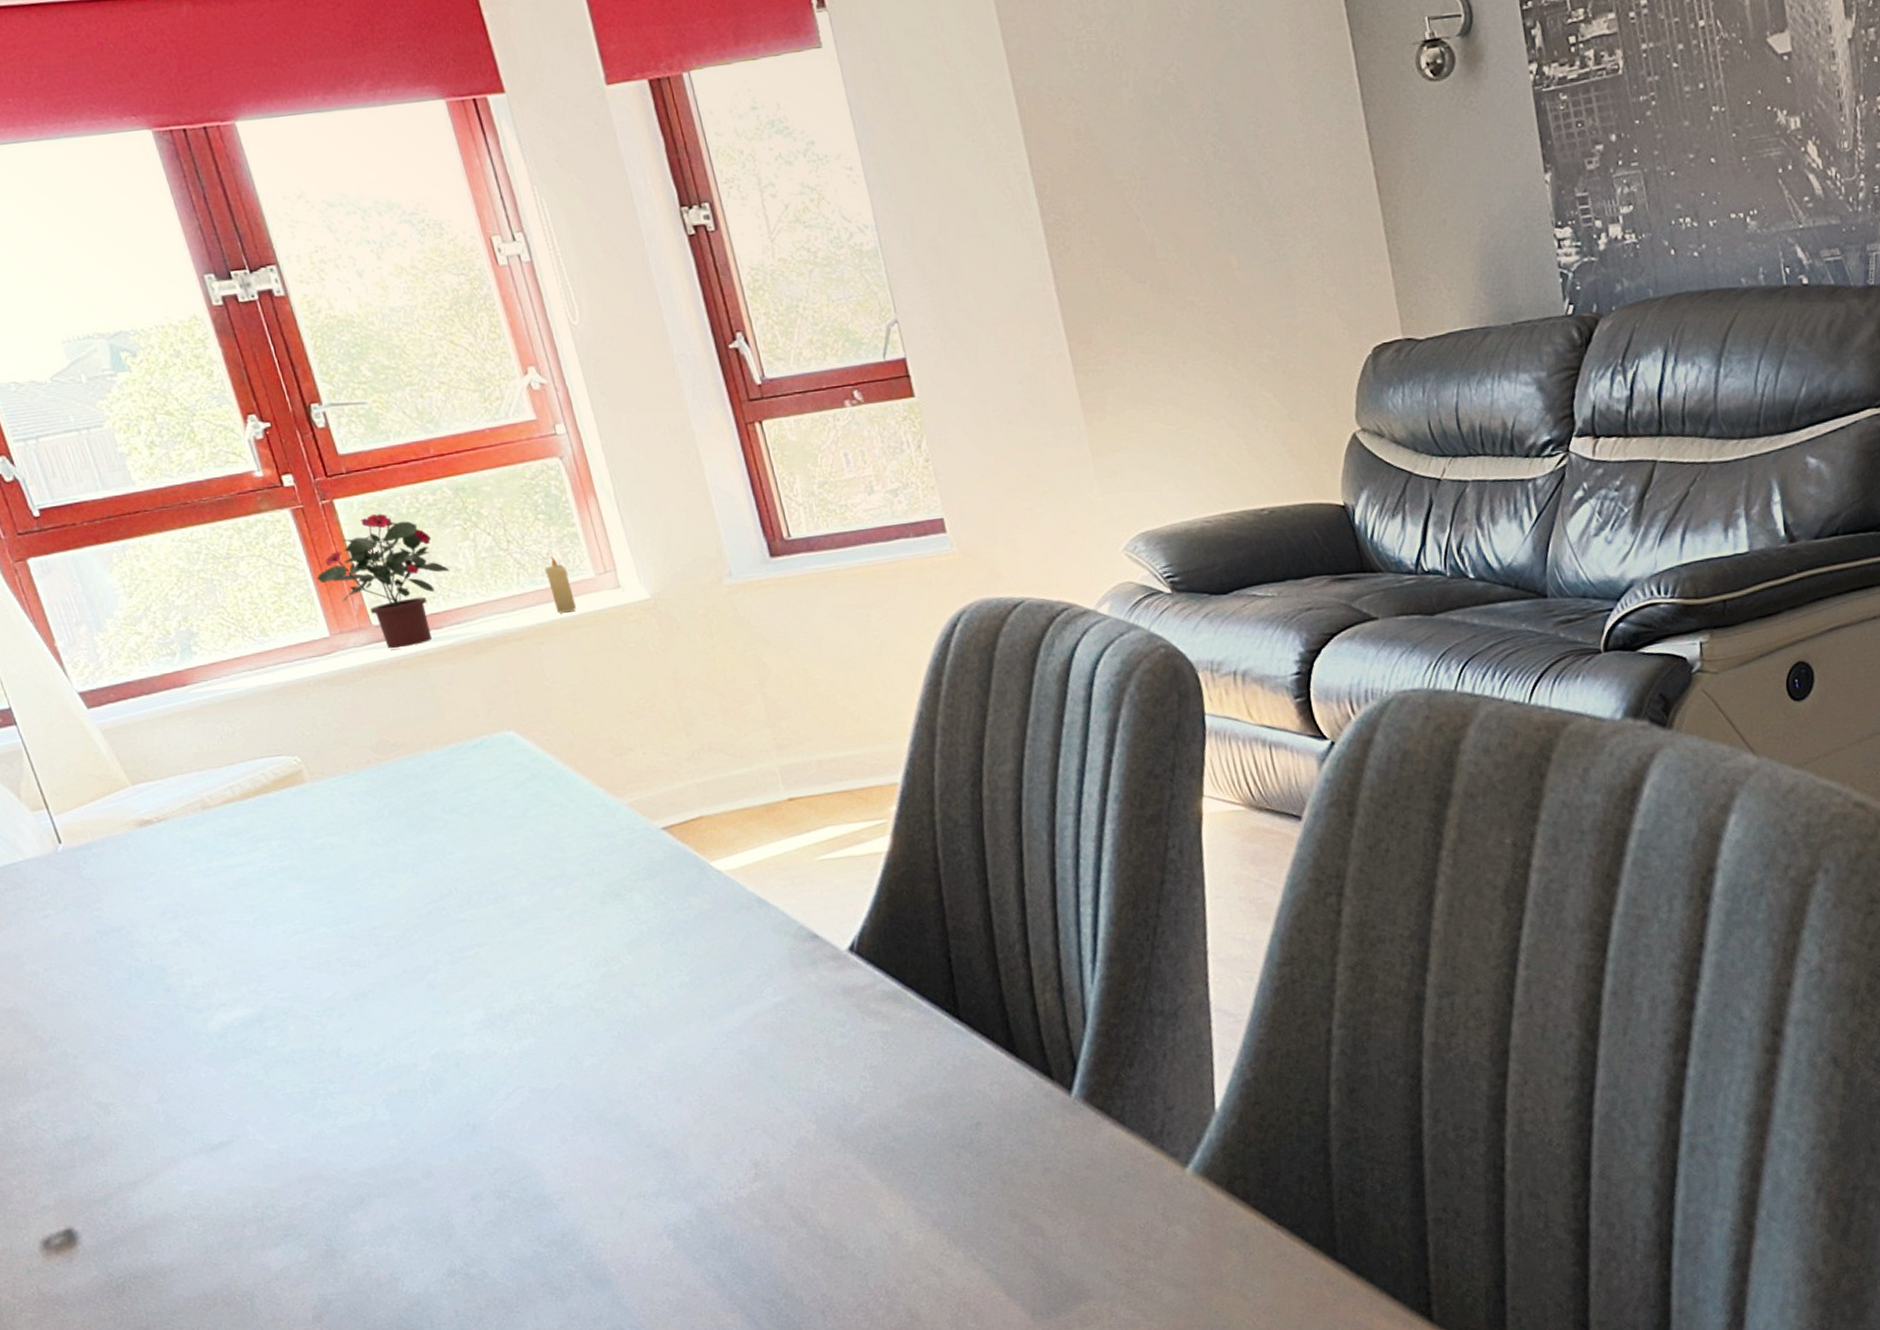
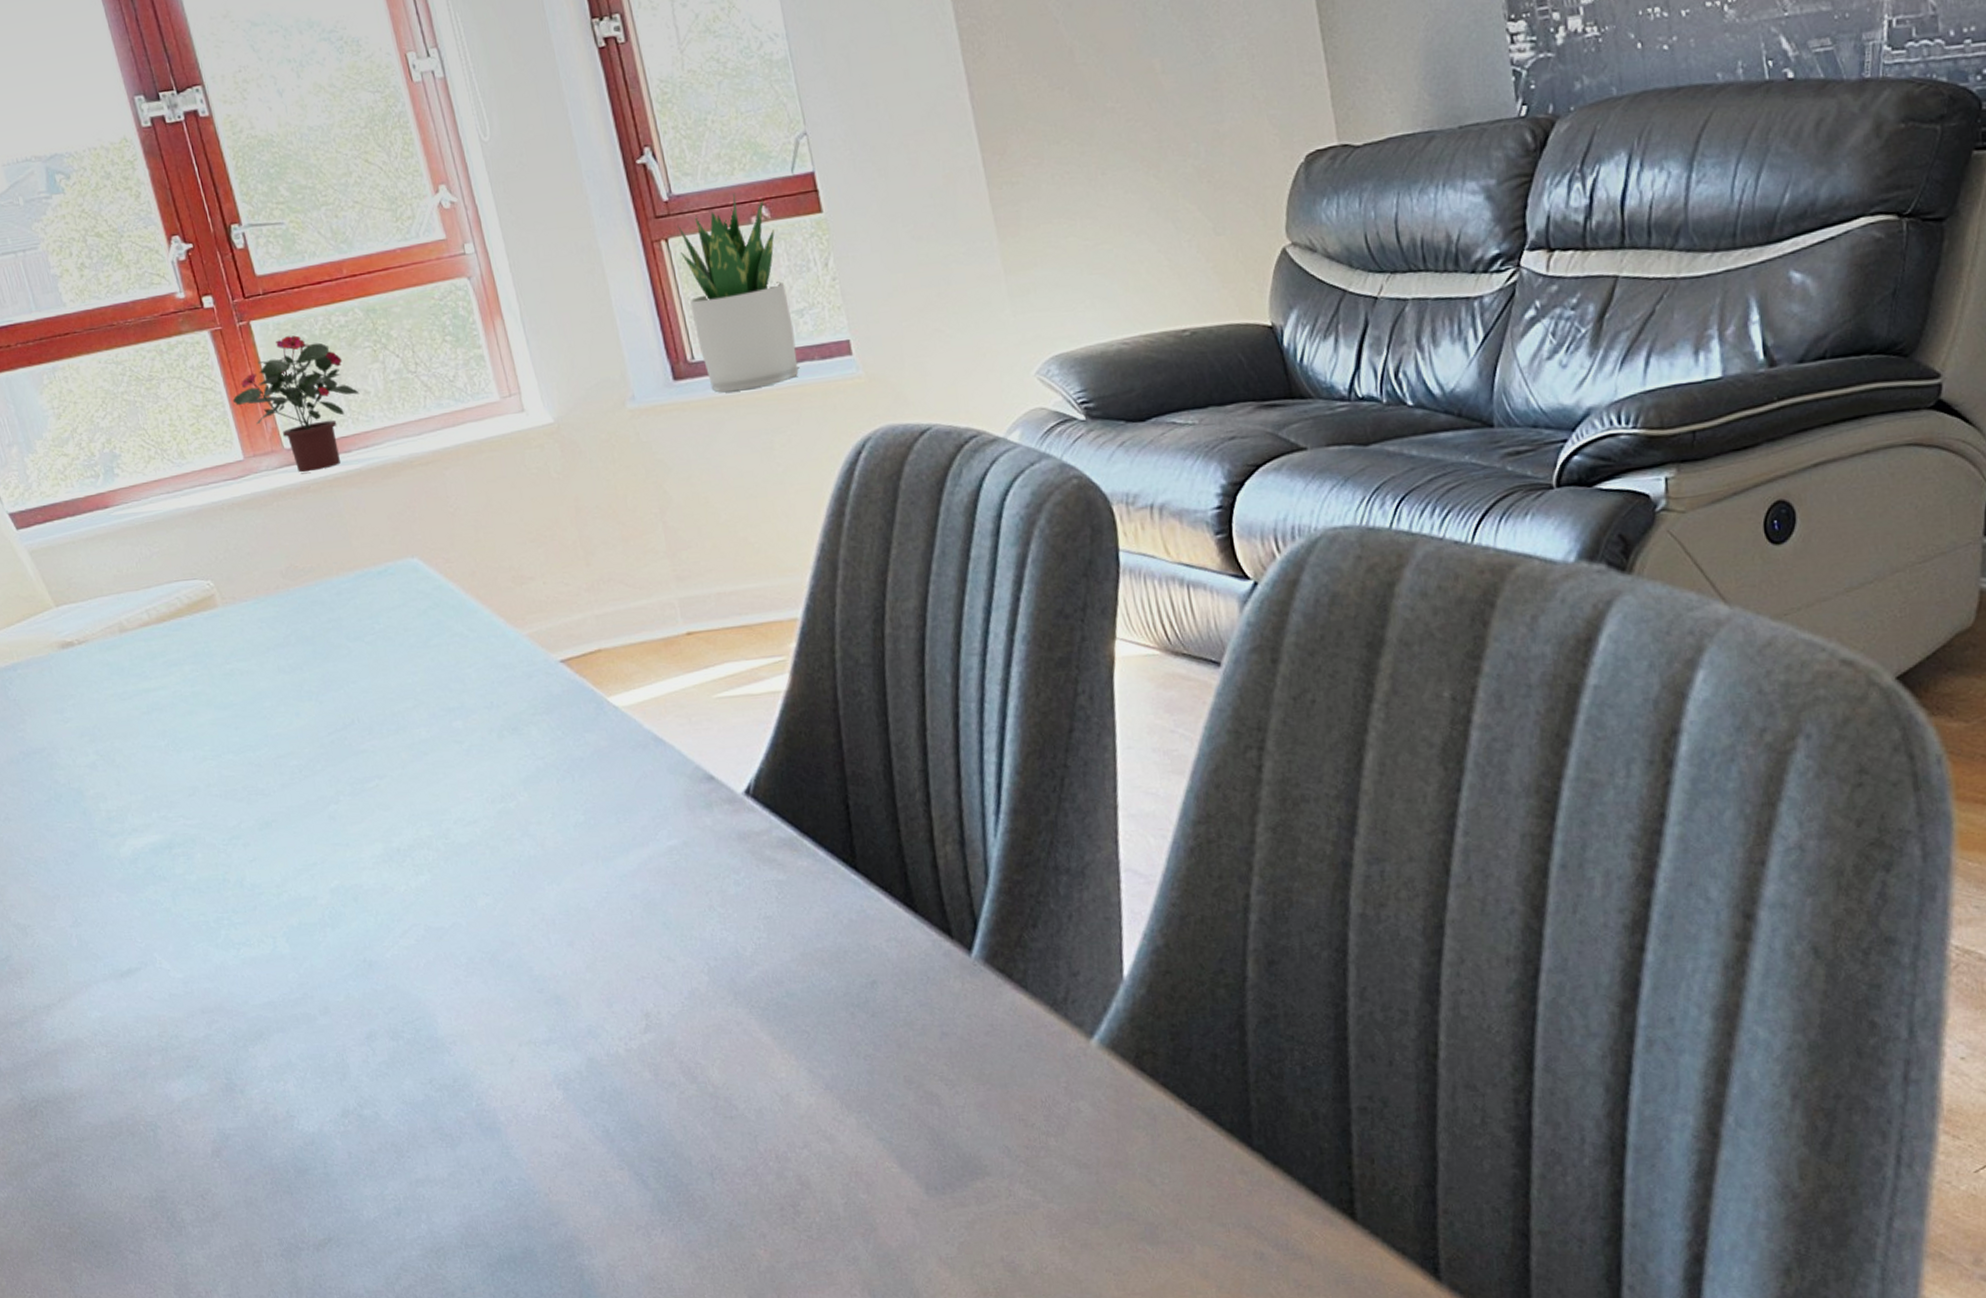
candle: present [545,556,576,614] -> none [451,379,481,438]
planter: none [771,377,894,569] -> present [677,193,799,393]

